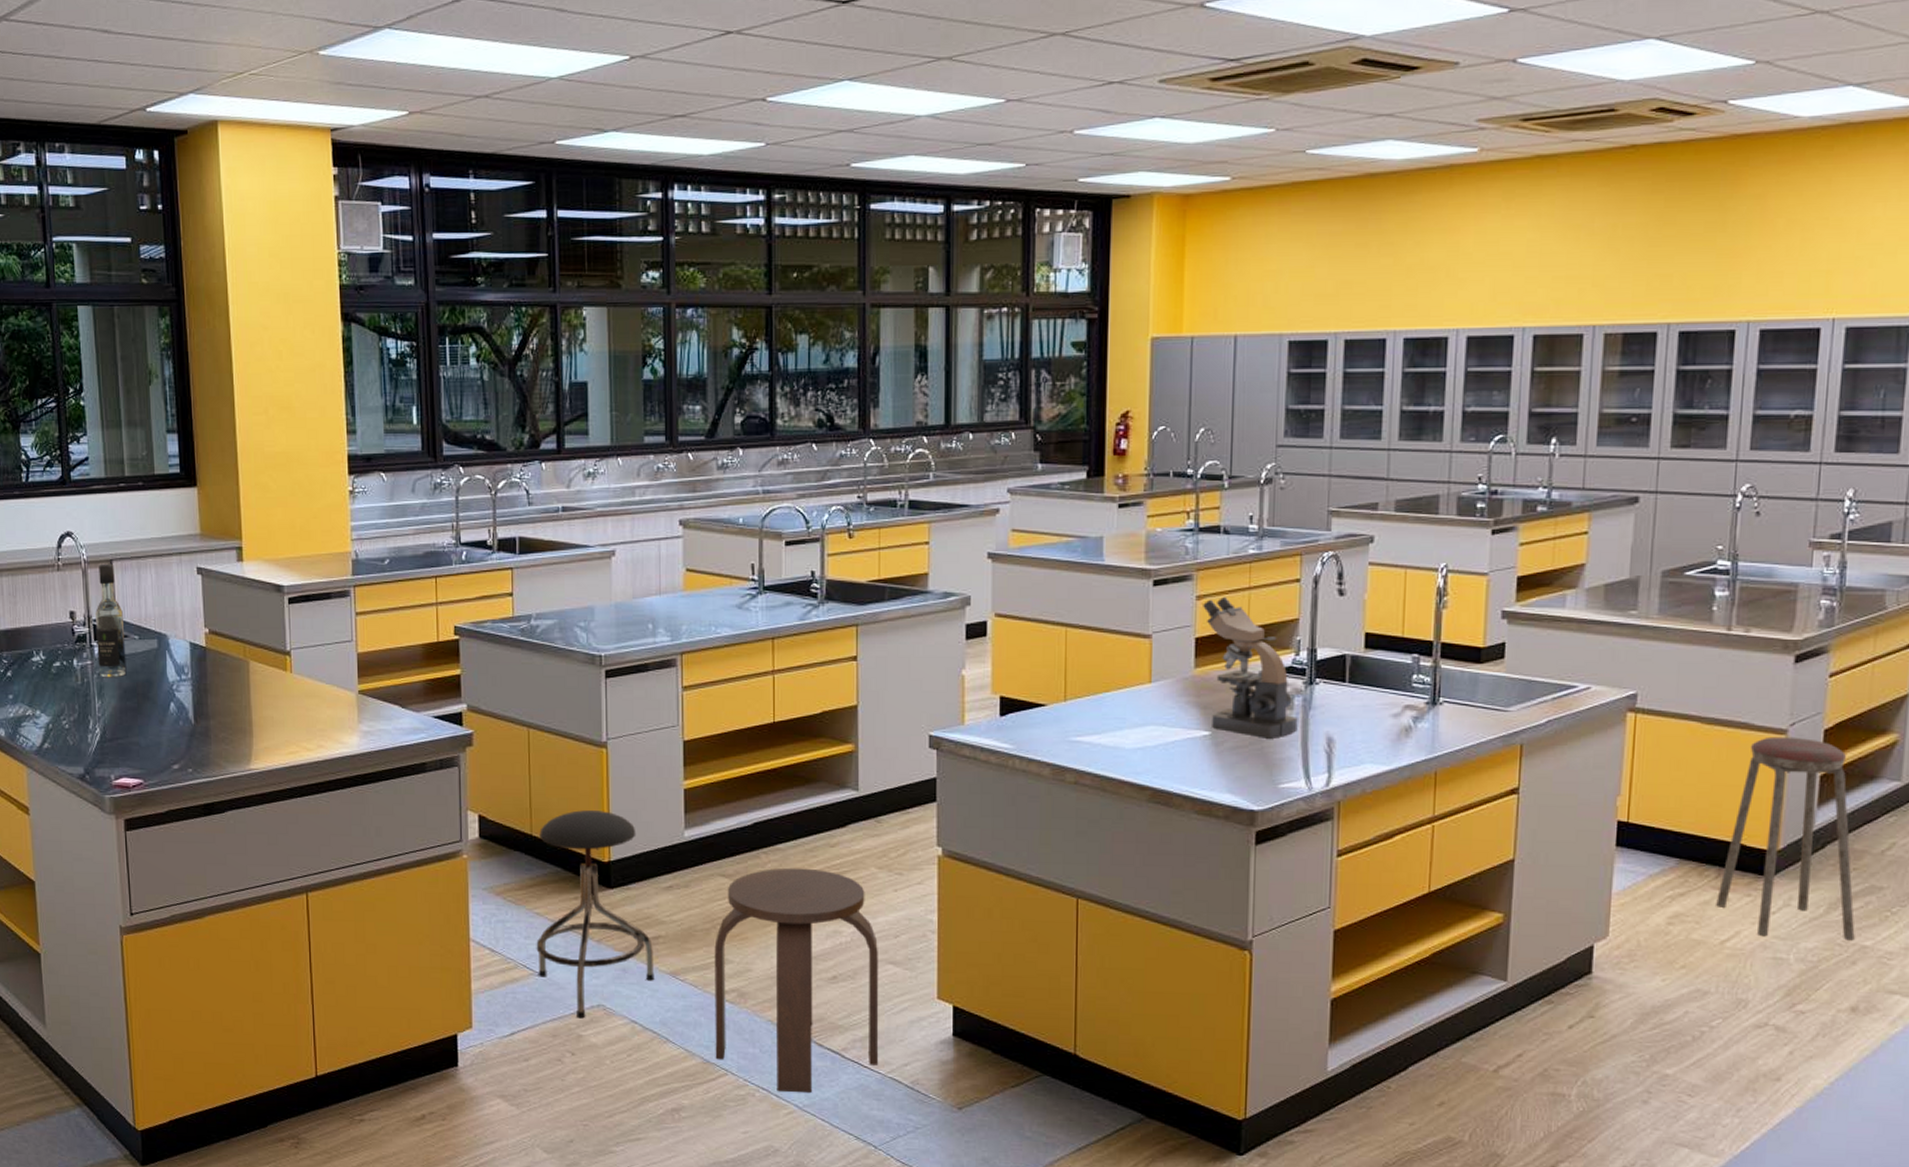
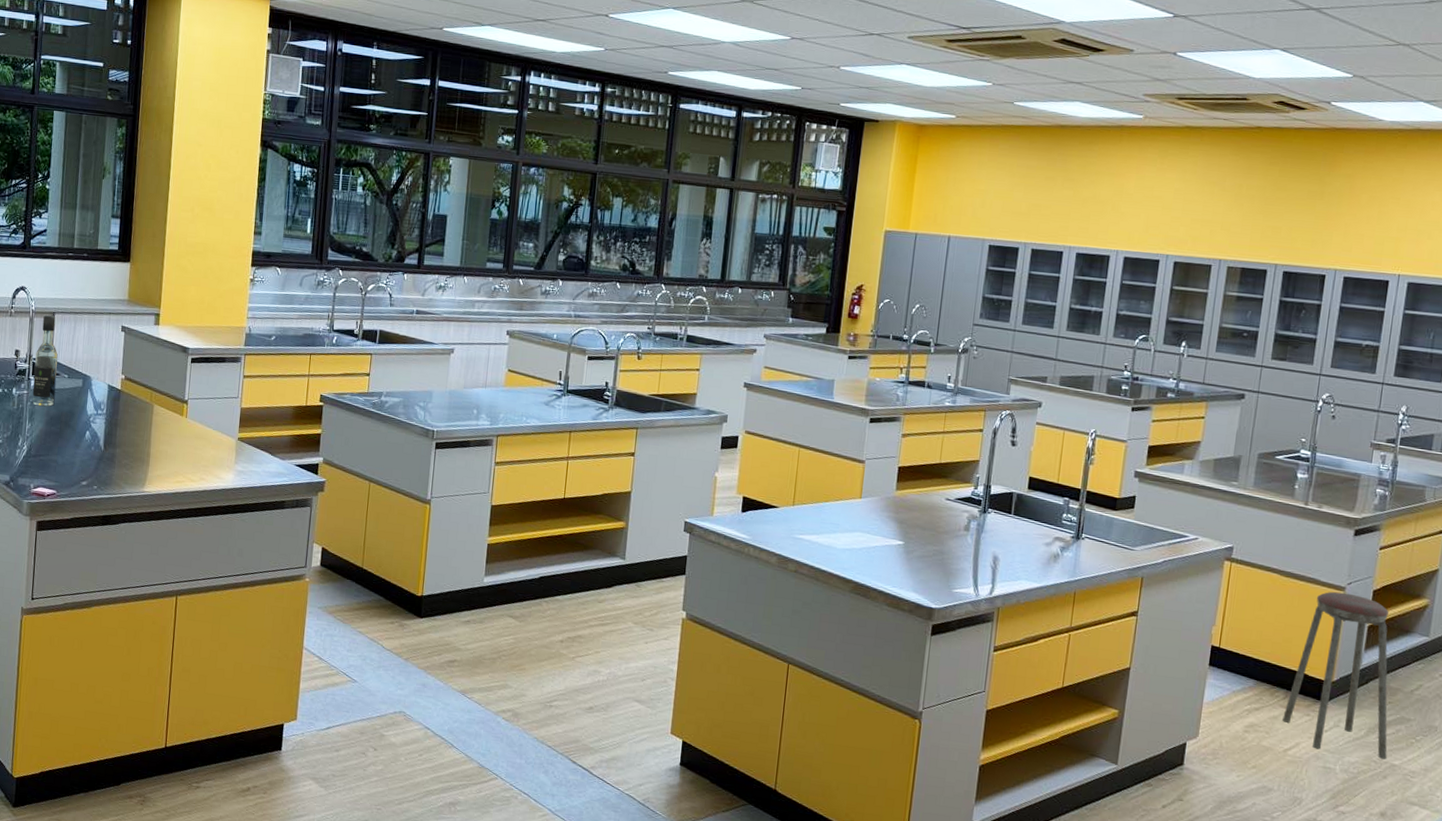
stool: present [536,810,655,1019] -> none [354,552,449,721]
stool: present [714,867,879,1092] -> none [489,615,628,800]
microscope: present [1203,596,1298,739] -> none [905,436,972,553]

